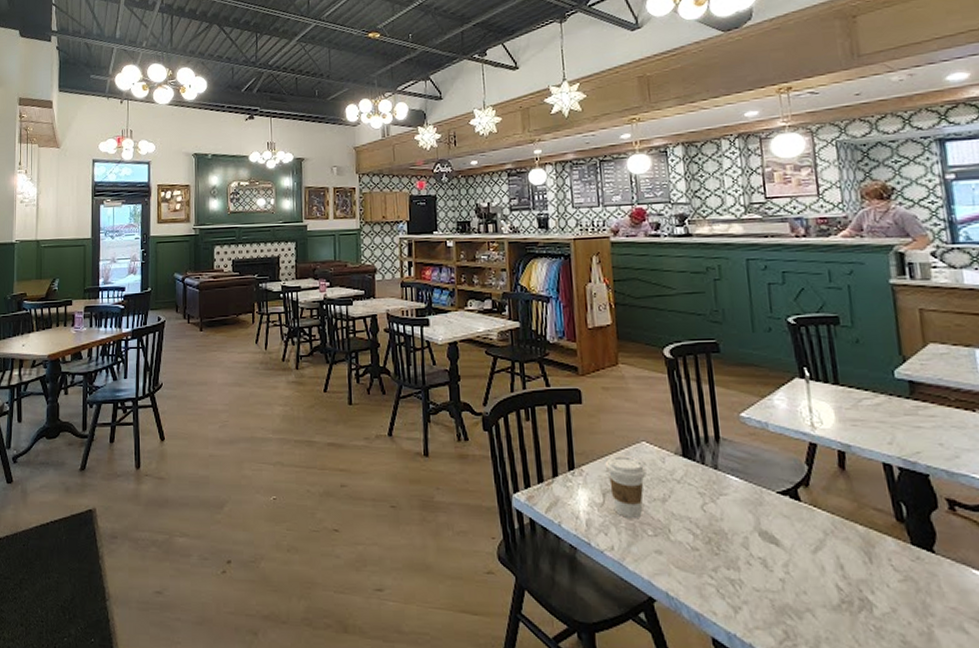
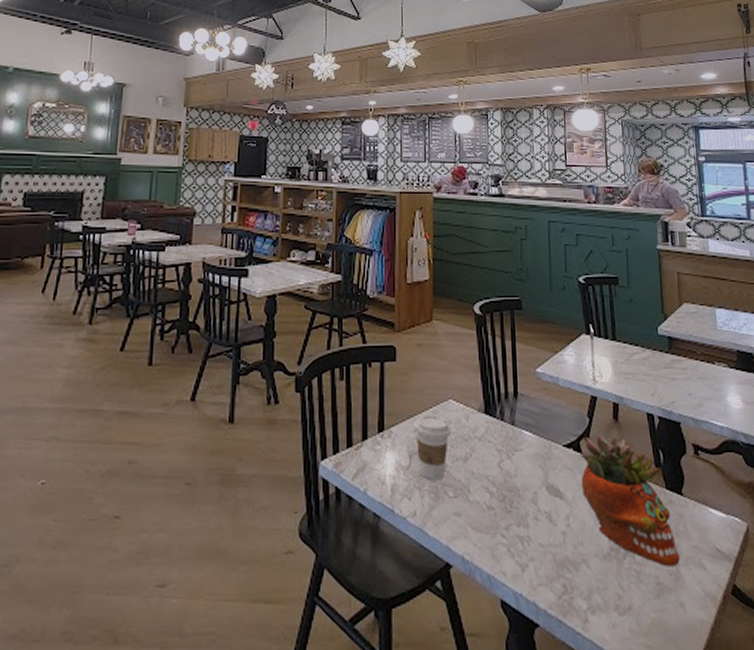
succulent planter: none [799,484,934,627] -> present [580,435,680,567]

